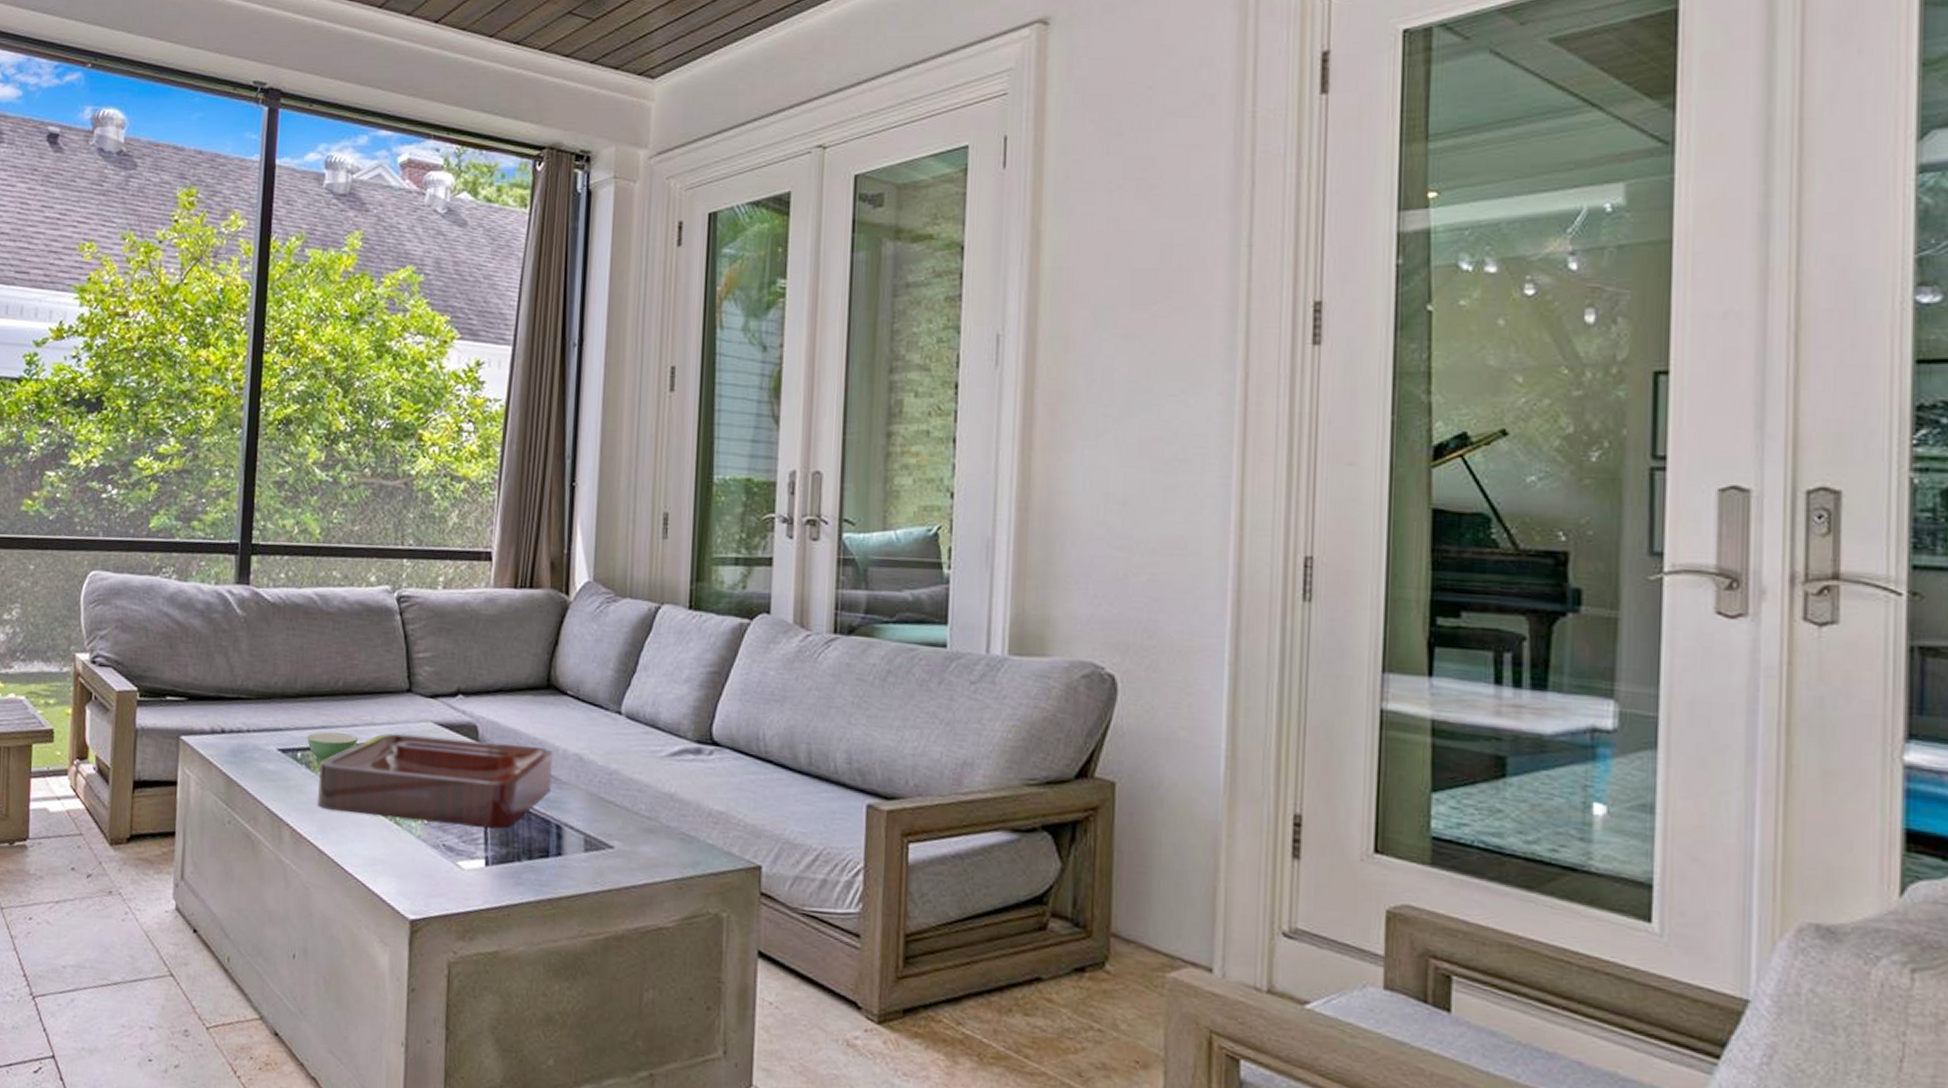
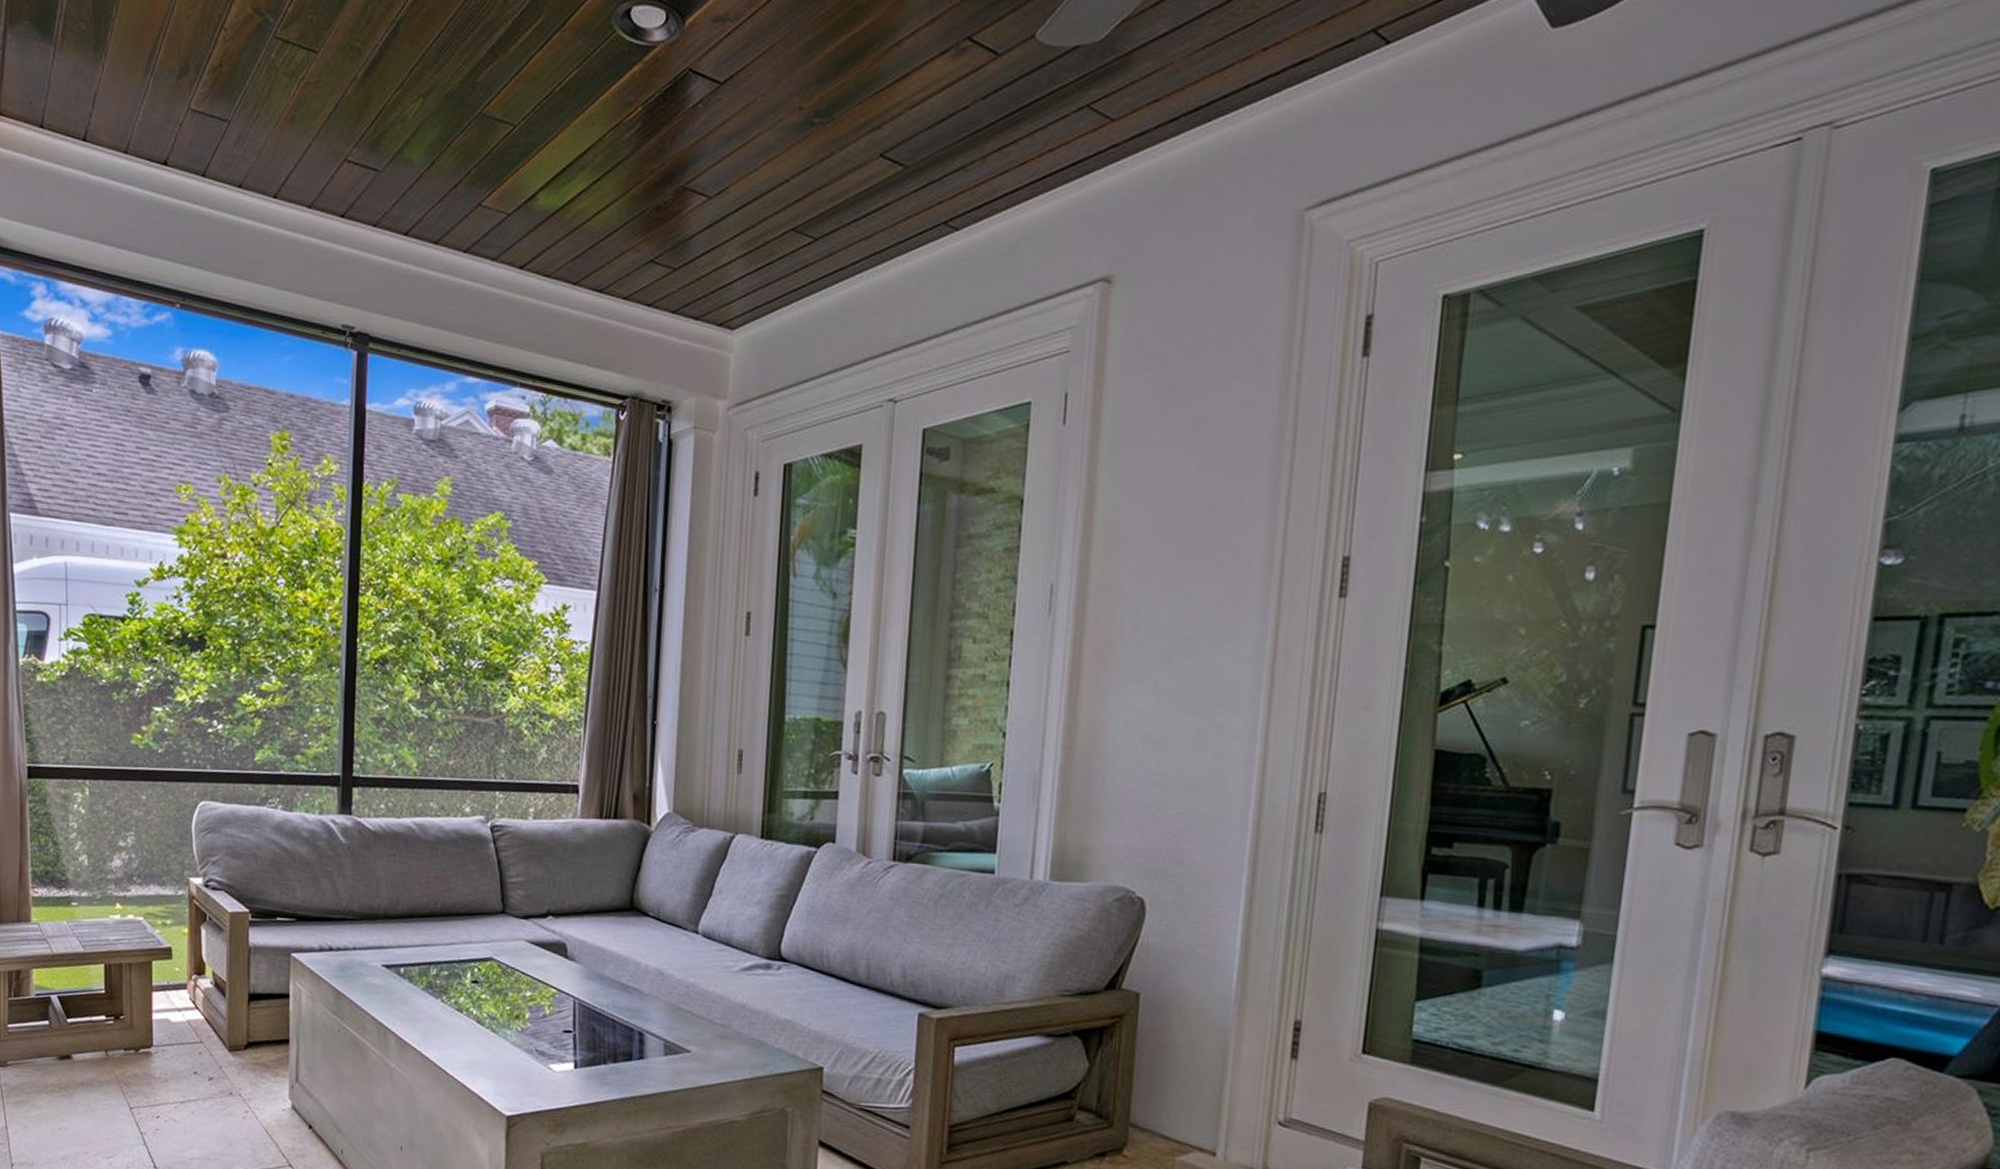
bowl: present [307,732,359,762] -> none [409,949,457,976]
decorative tray: present [317,733,553,828] -> none [419,950,636,1035]

